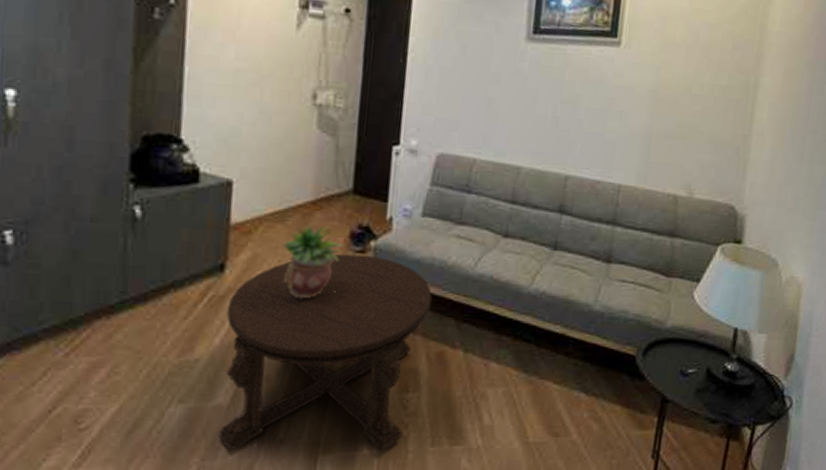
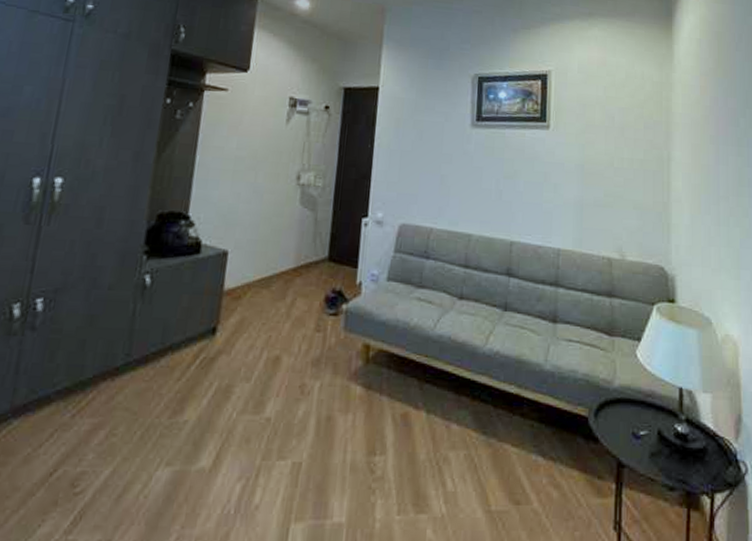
coffee table: present [217,253,432,451] -> none [198,316,397,519]
potted plant: present [281,223,343,299] -> none [265,288,319,360]

